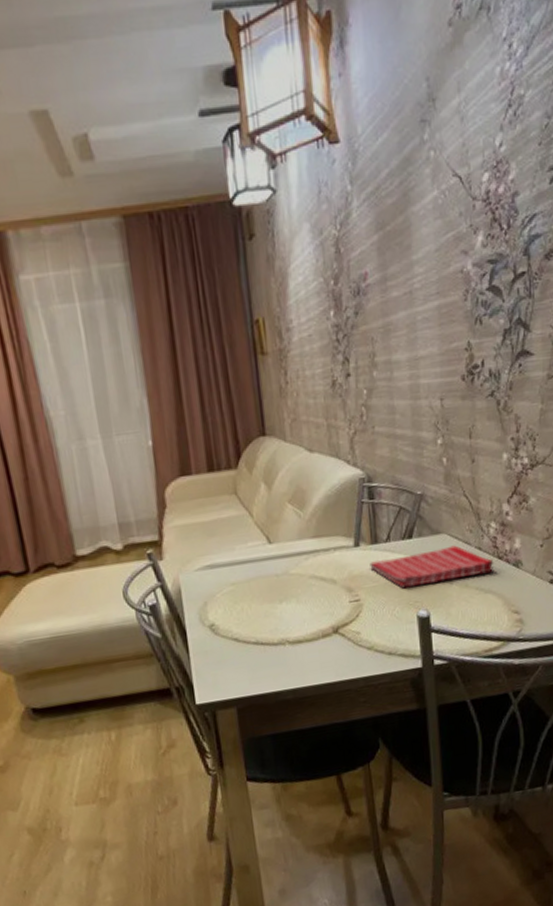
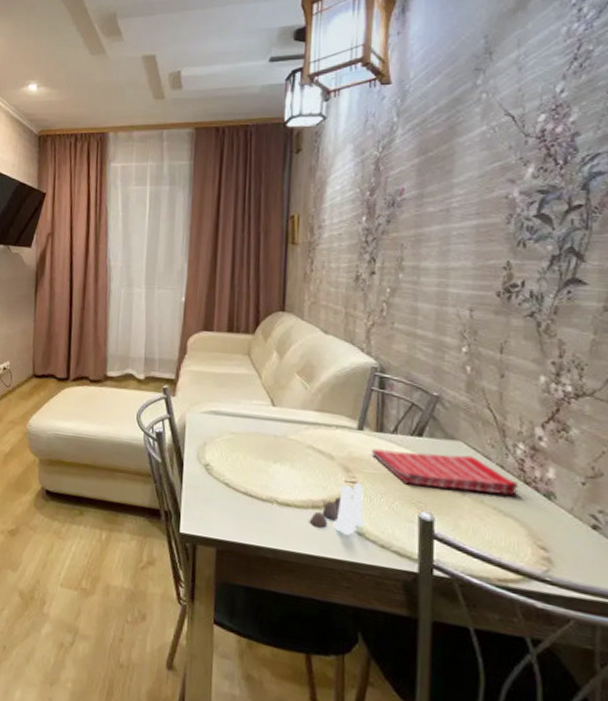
salt and pepper shaker set: none [321,599,373,655] -> present [309,482,365,535]

